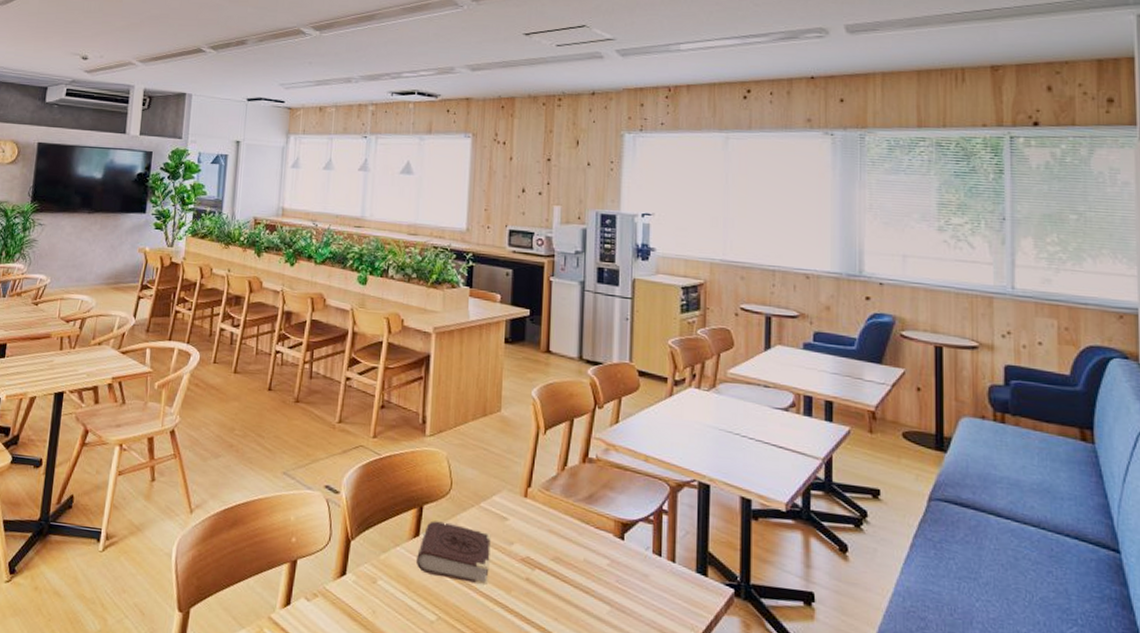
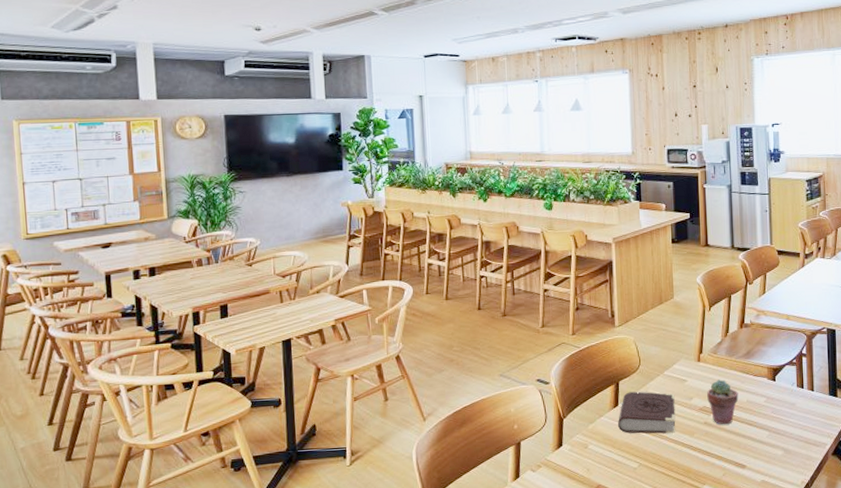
potted succulent: none [532,525,574,587] -> present [707,379,739,425]

